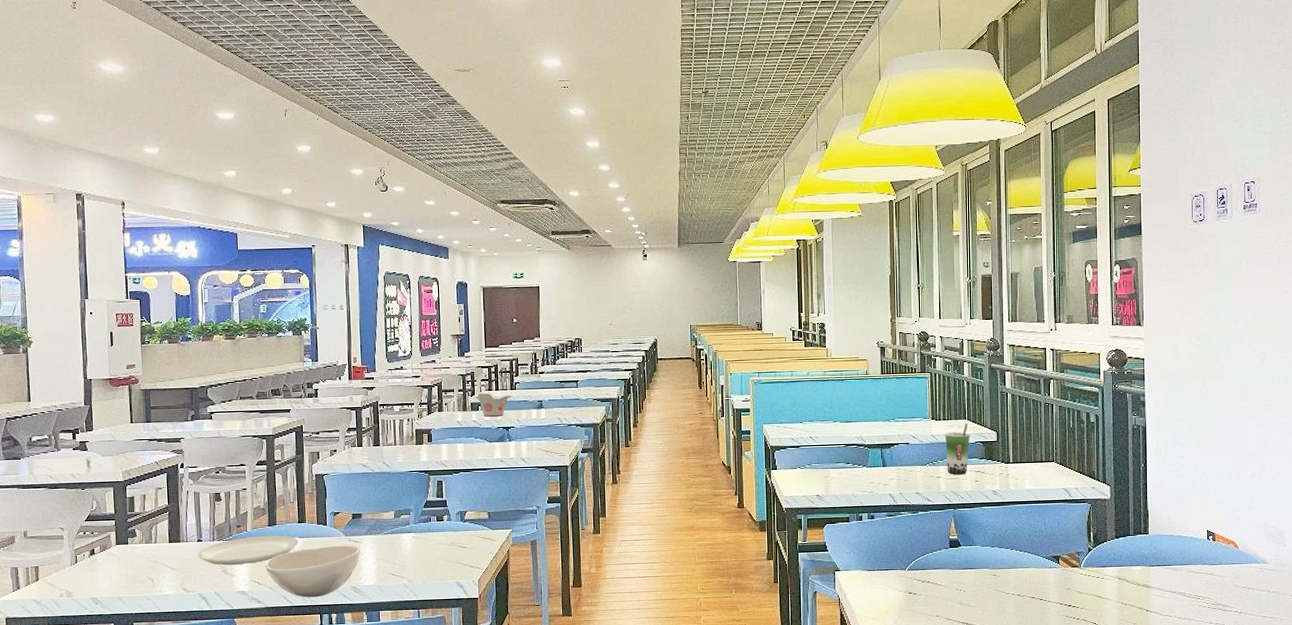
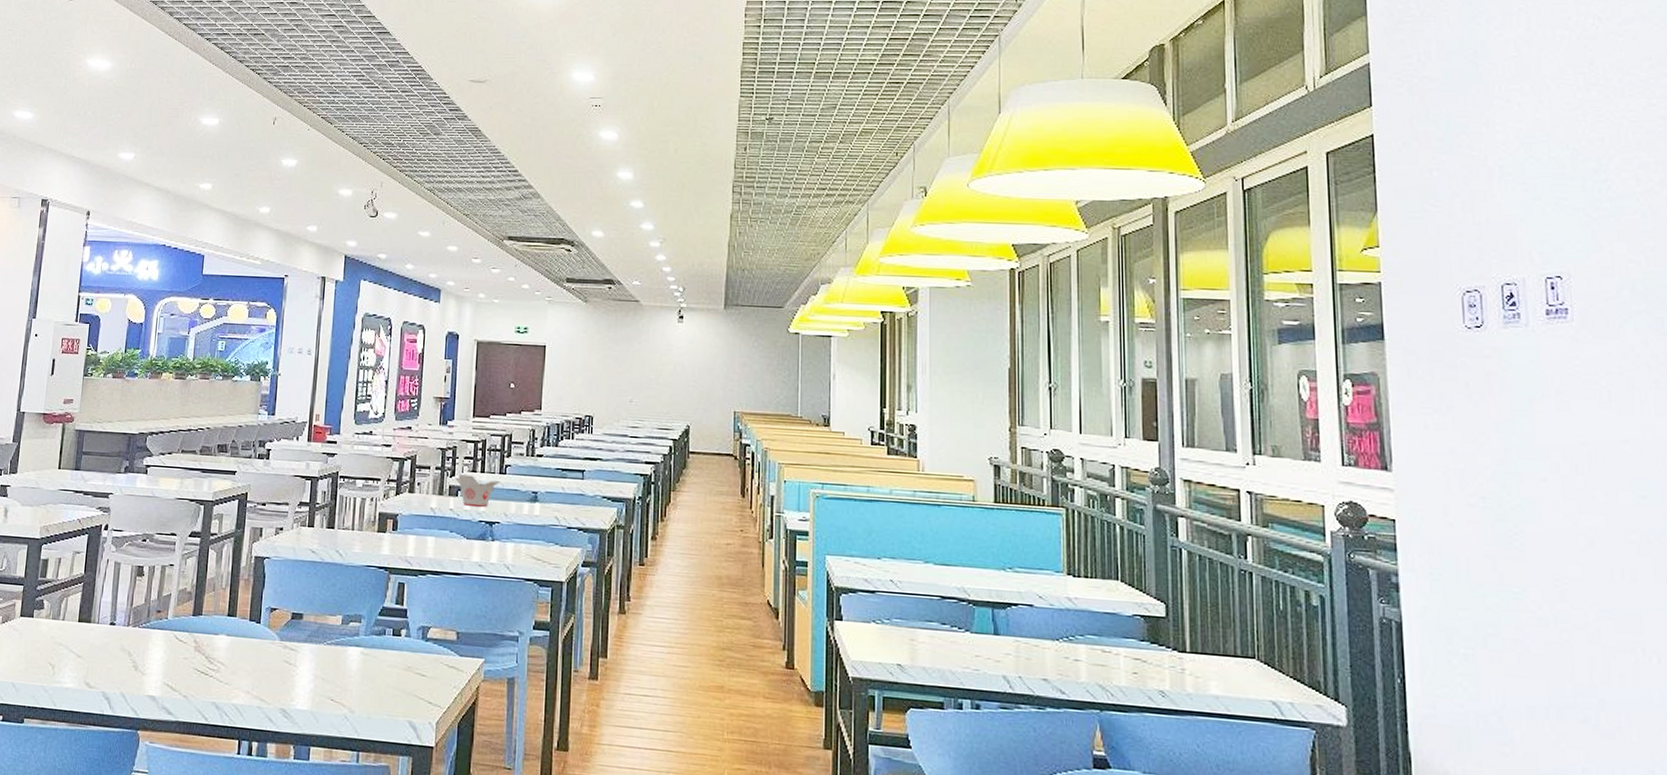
plate: present [197,535,298,565] -> none [107,626,225,661]
soup bowl: present [265,545,360,598] -> none [182,650,296,717]
beverage cup: present [944,423,971,475] -> none [1086,585,1126,661]

